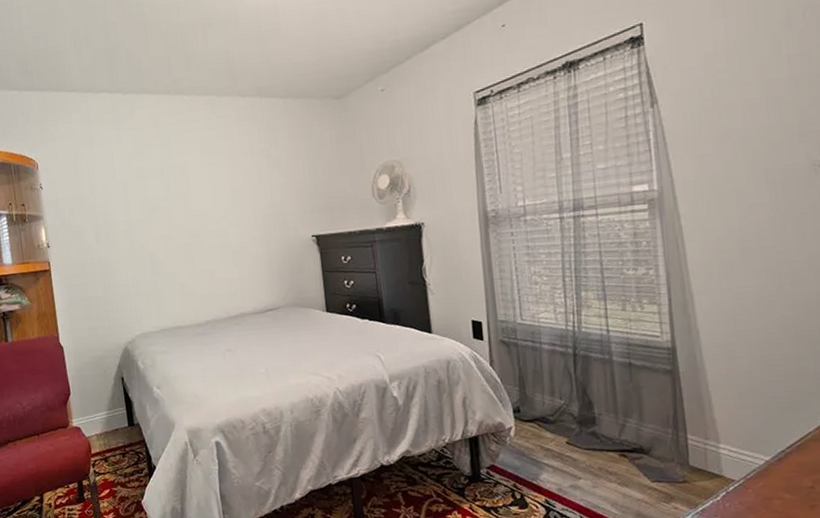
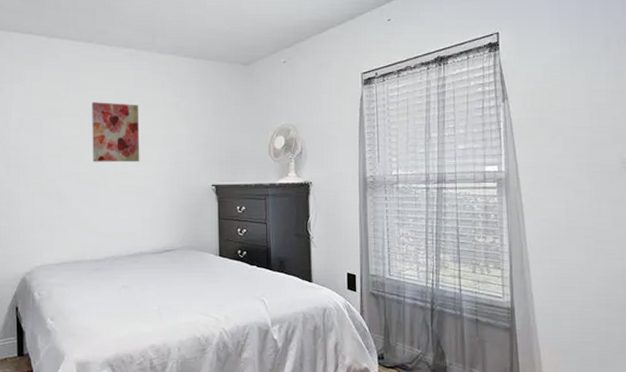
wall art: none [175,156,232,222] -> present [92,102,140,163]

